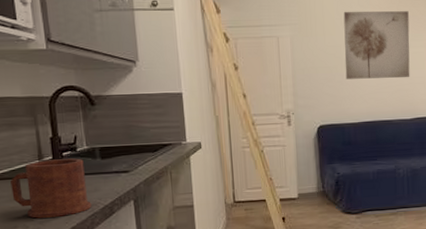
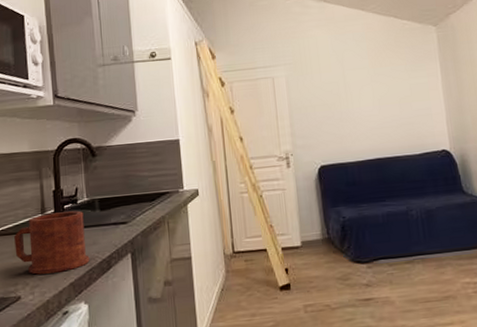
wall art: present [343,11,410,79] -> none [338,42,415,116]

